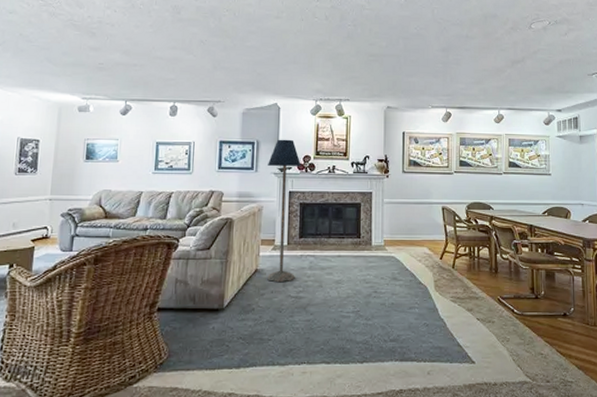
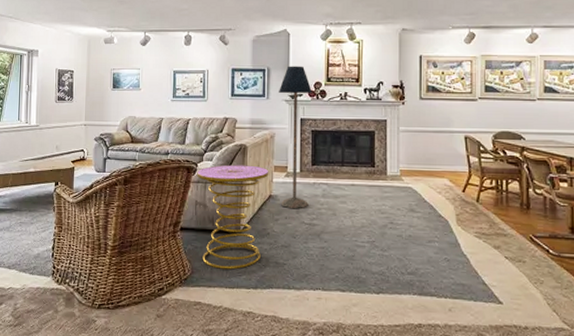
side table: none [178,239,256,350] -> present [197,164,269,270]

